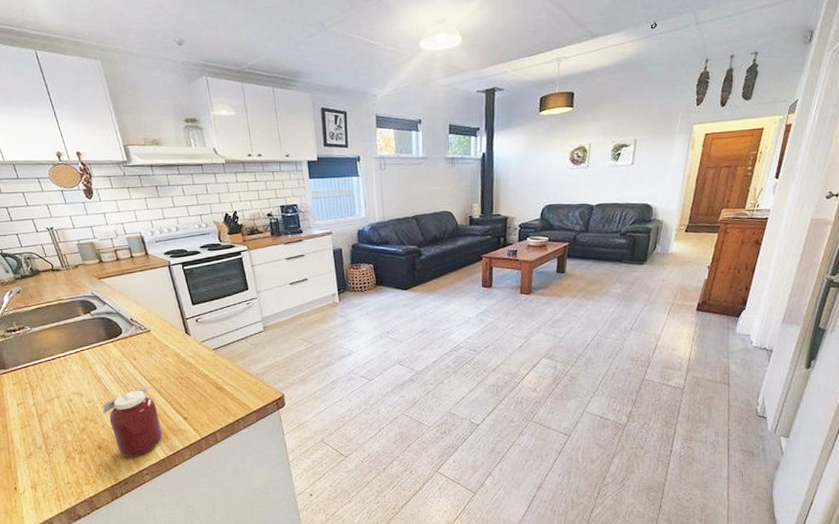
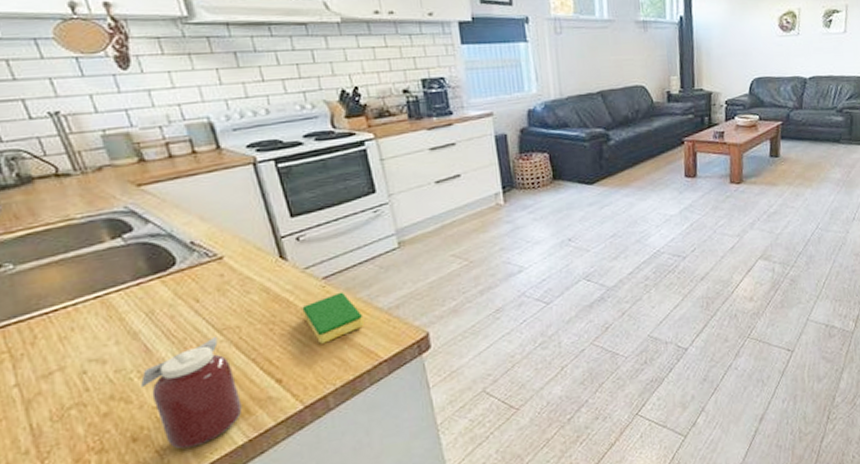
dish sponge: none [200,360,240,396] -> present [302,292,364,344]

